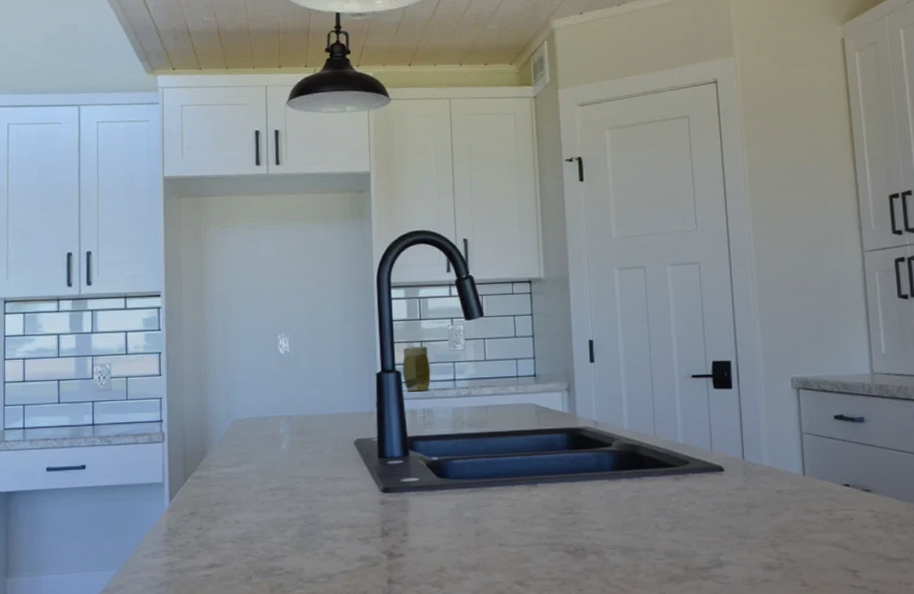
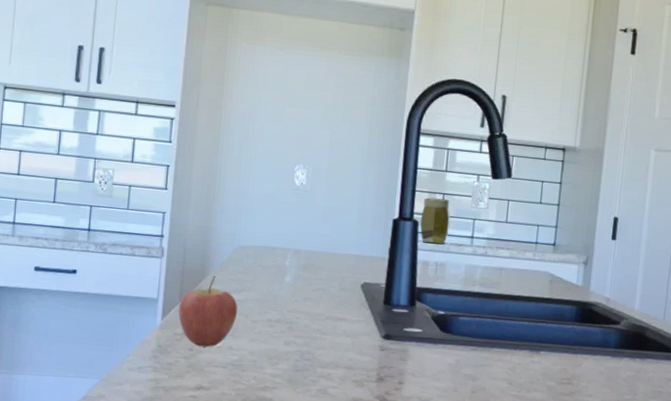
fruit: none [183,452,240,525] -> present [178,275,238,348]

